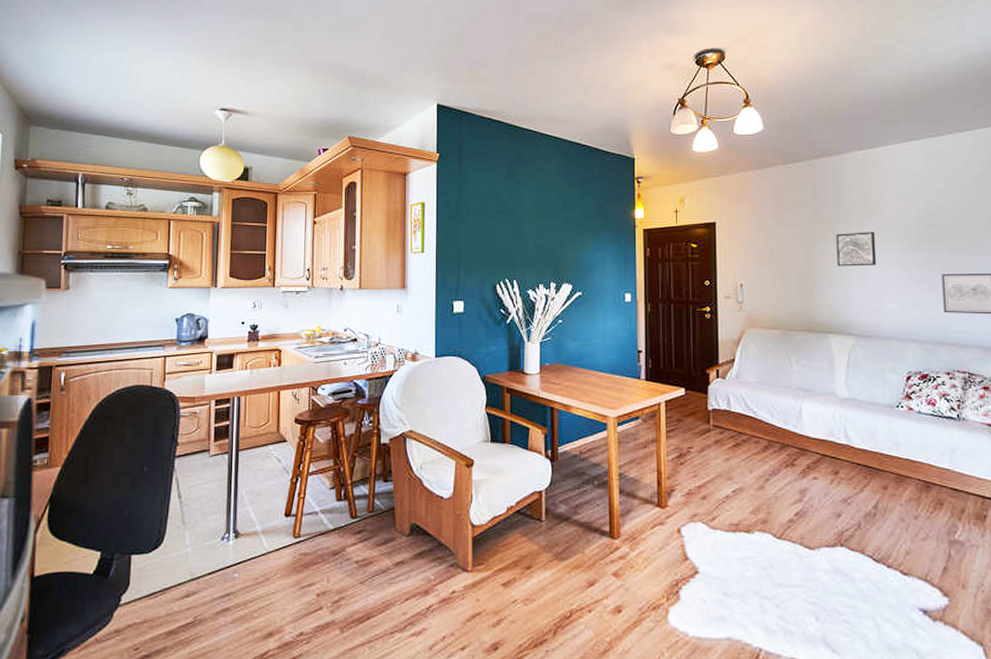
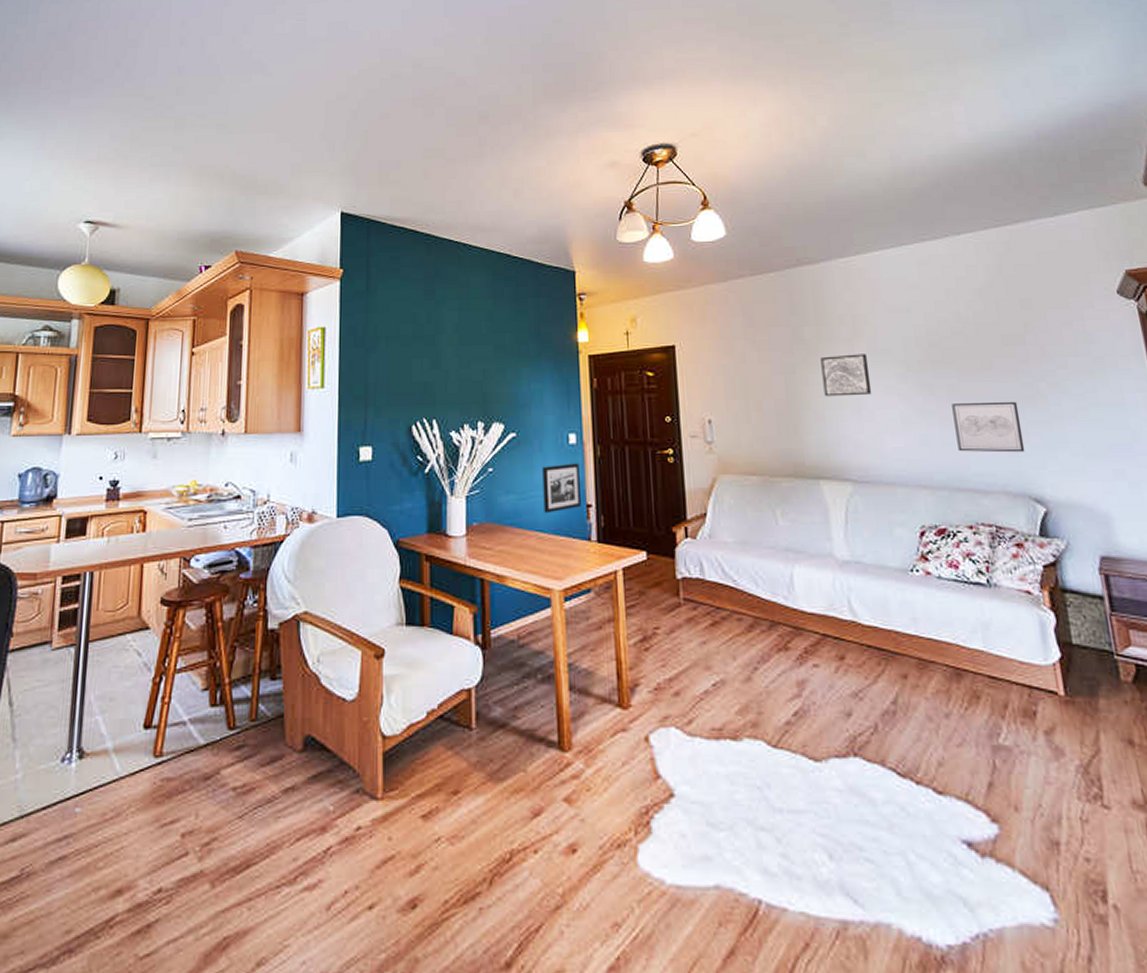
picture frame: none [603,317,634,357] -> present [542,463,582,514]

